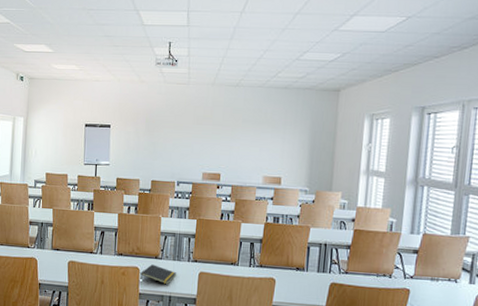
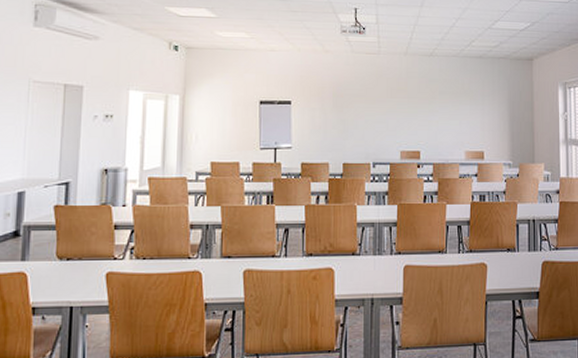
notepad: present [140,264,177,285] -> none [335,262,379,285]

